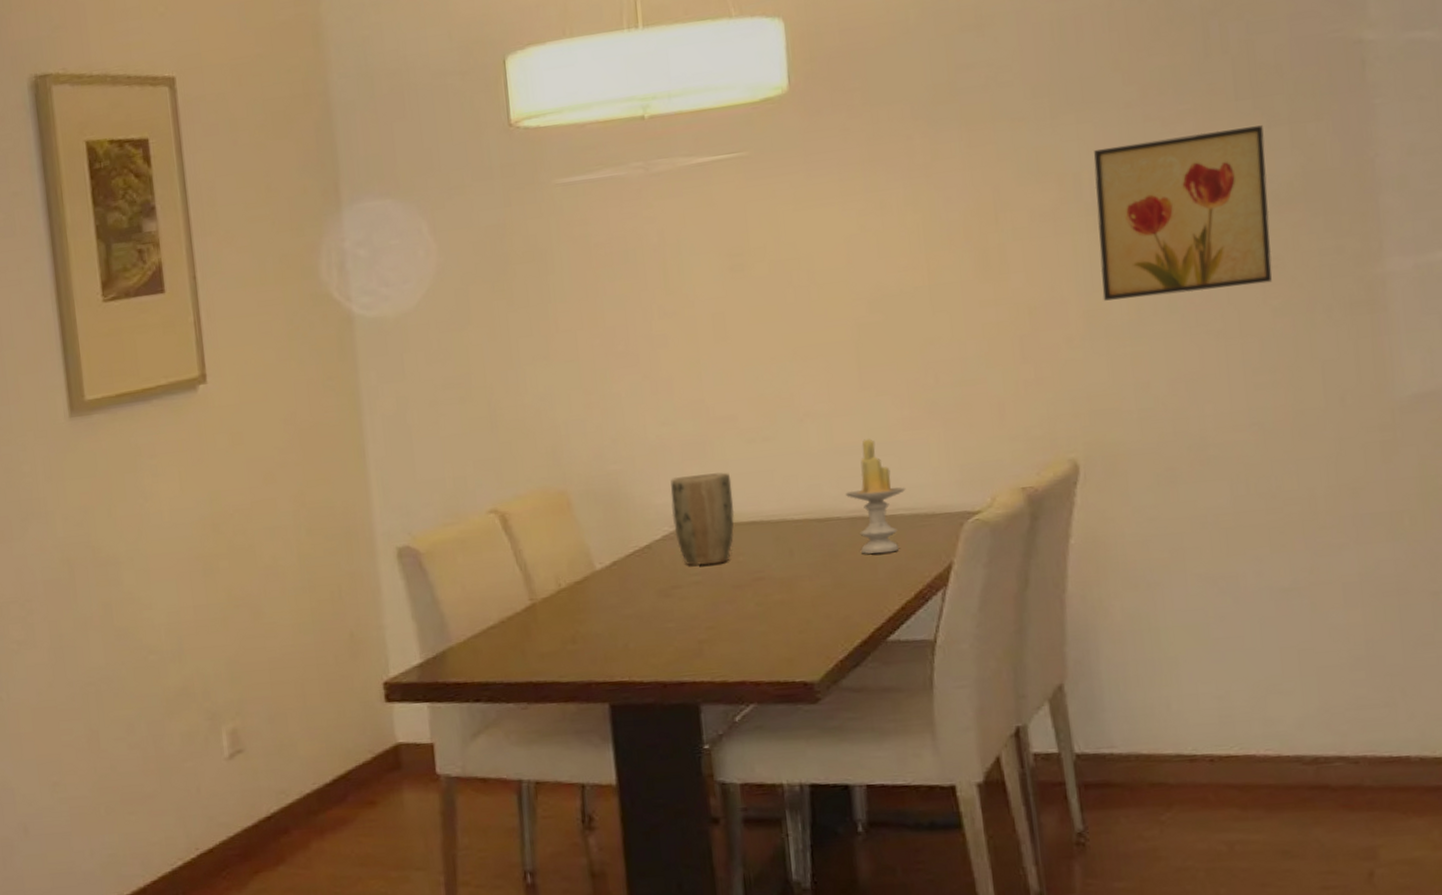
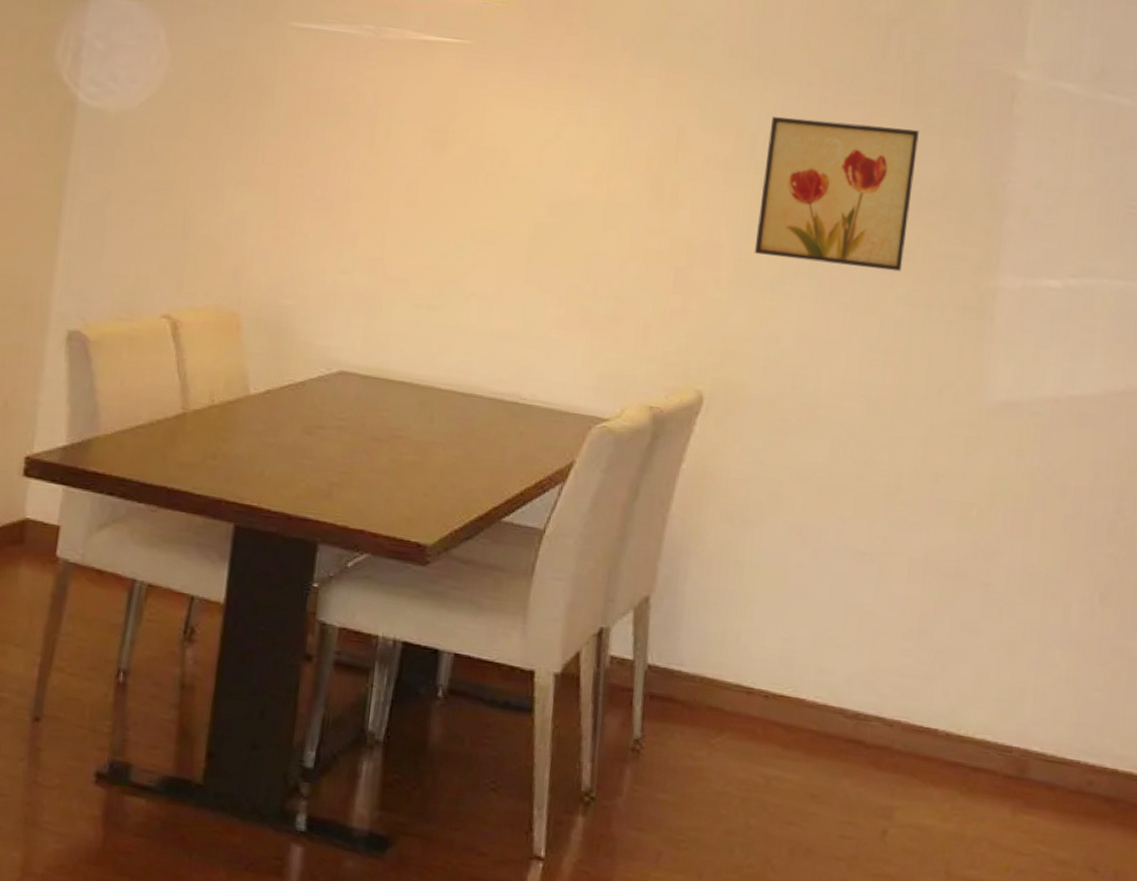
plant pot: present [670,472,735,566] -> none [330,323,392,415]
candle: present [845,438,906,554] -> none [491,329,547,439]

